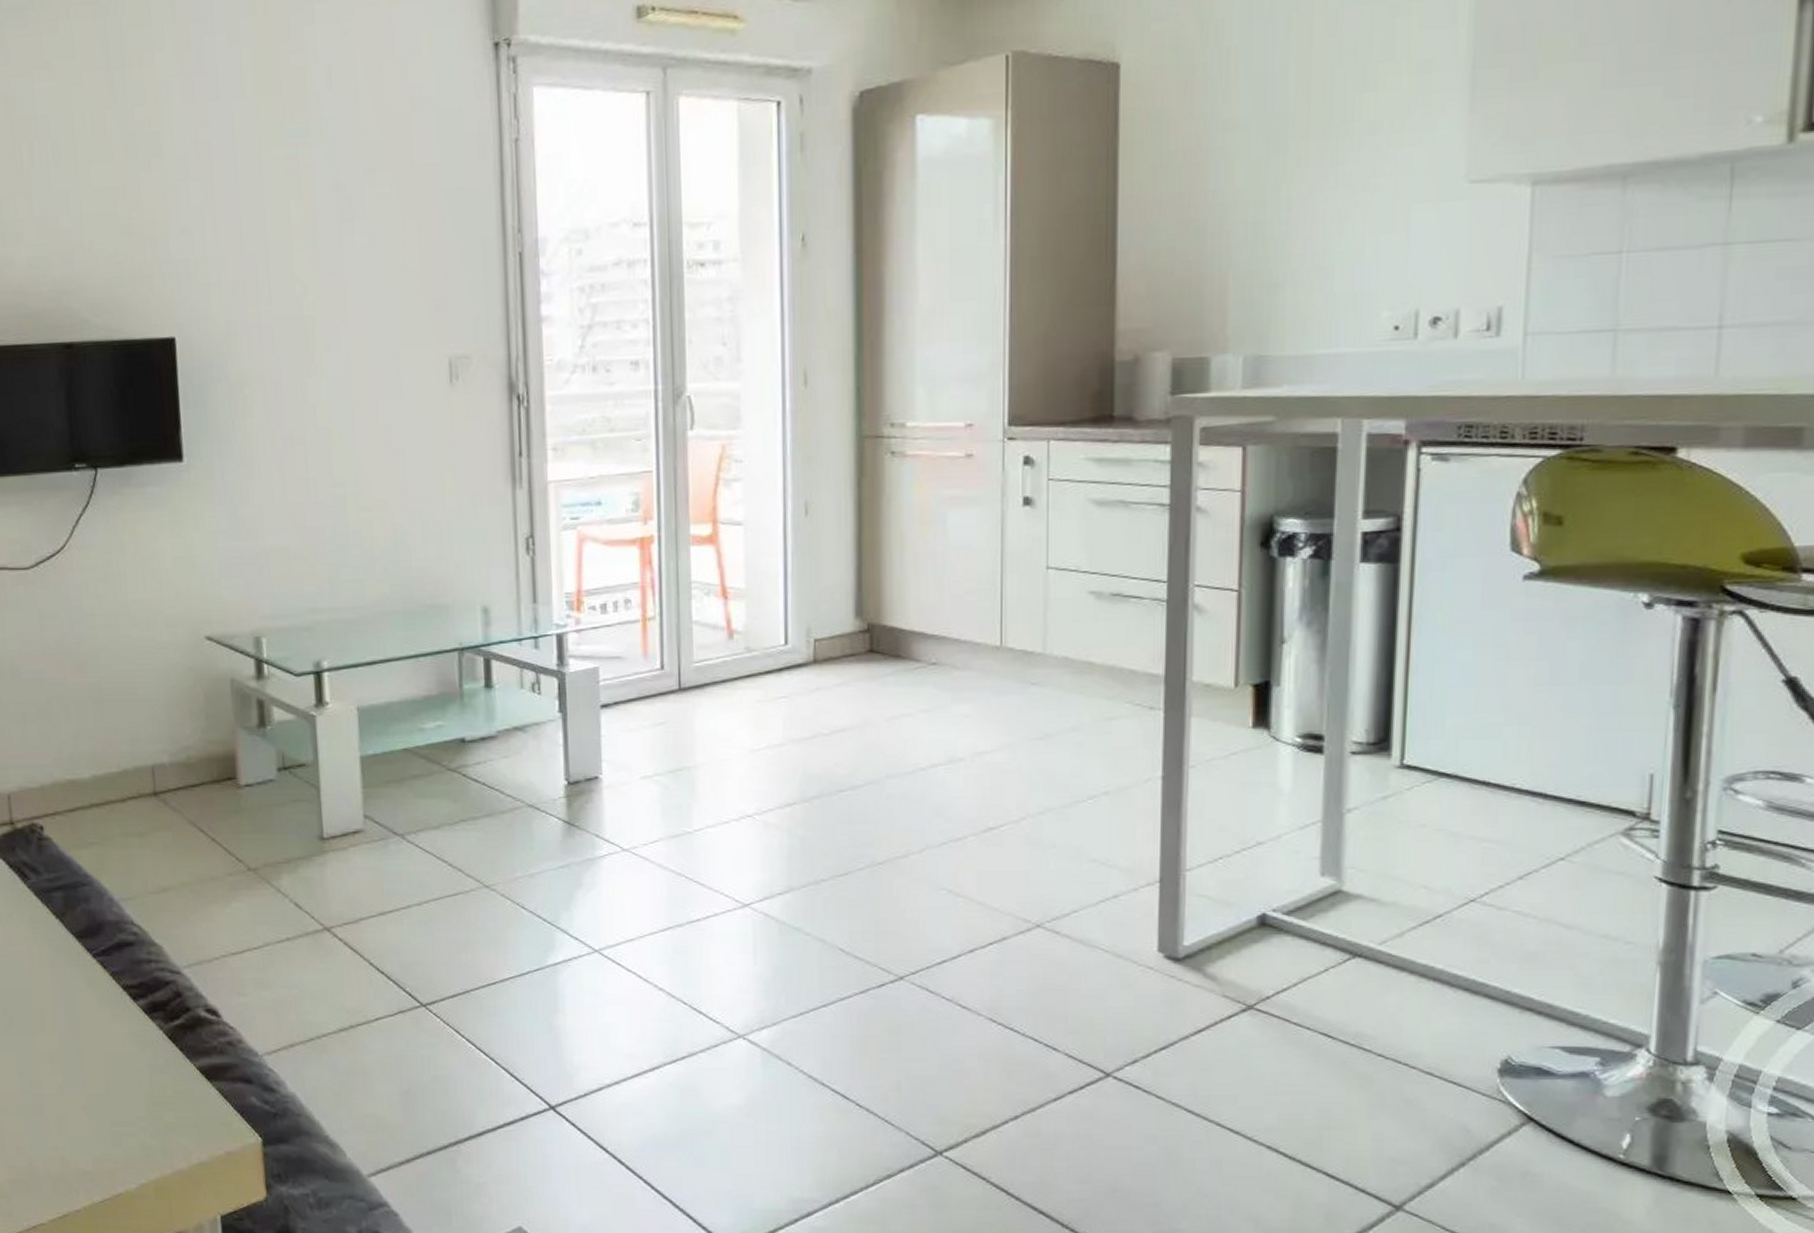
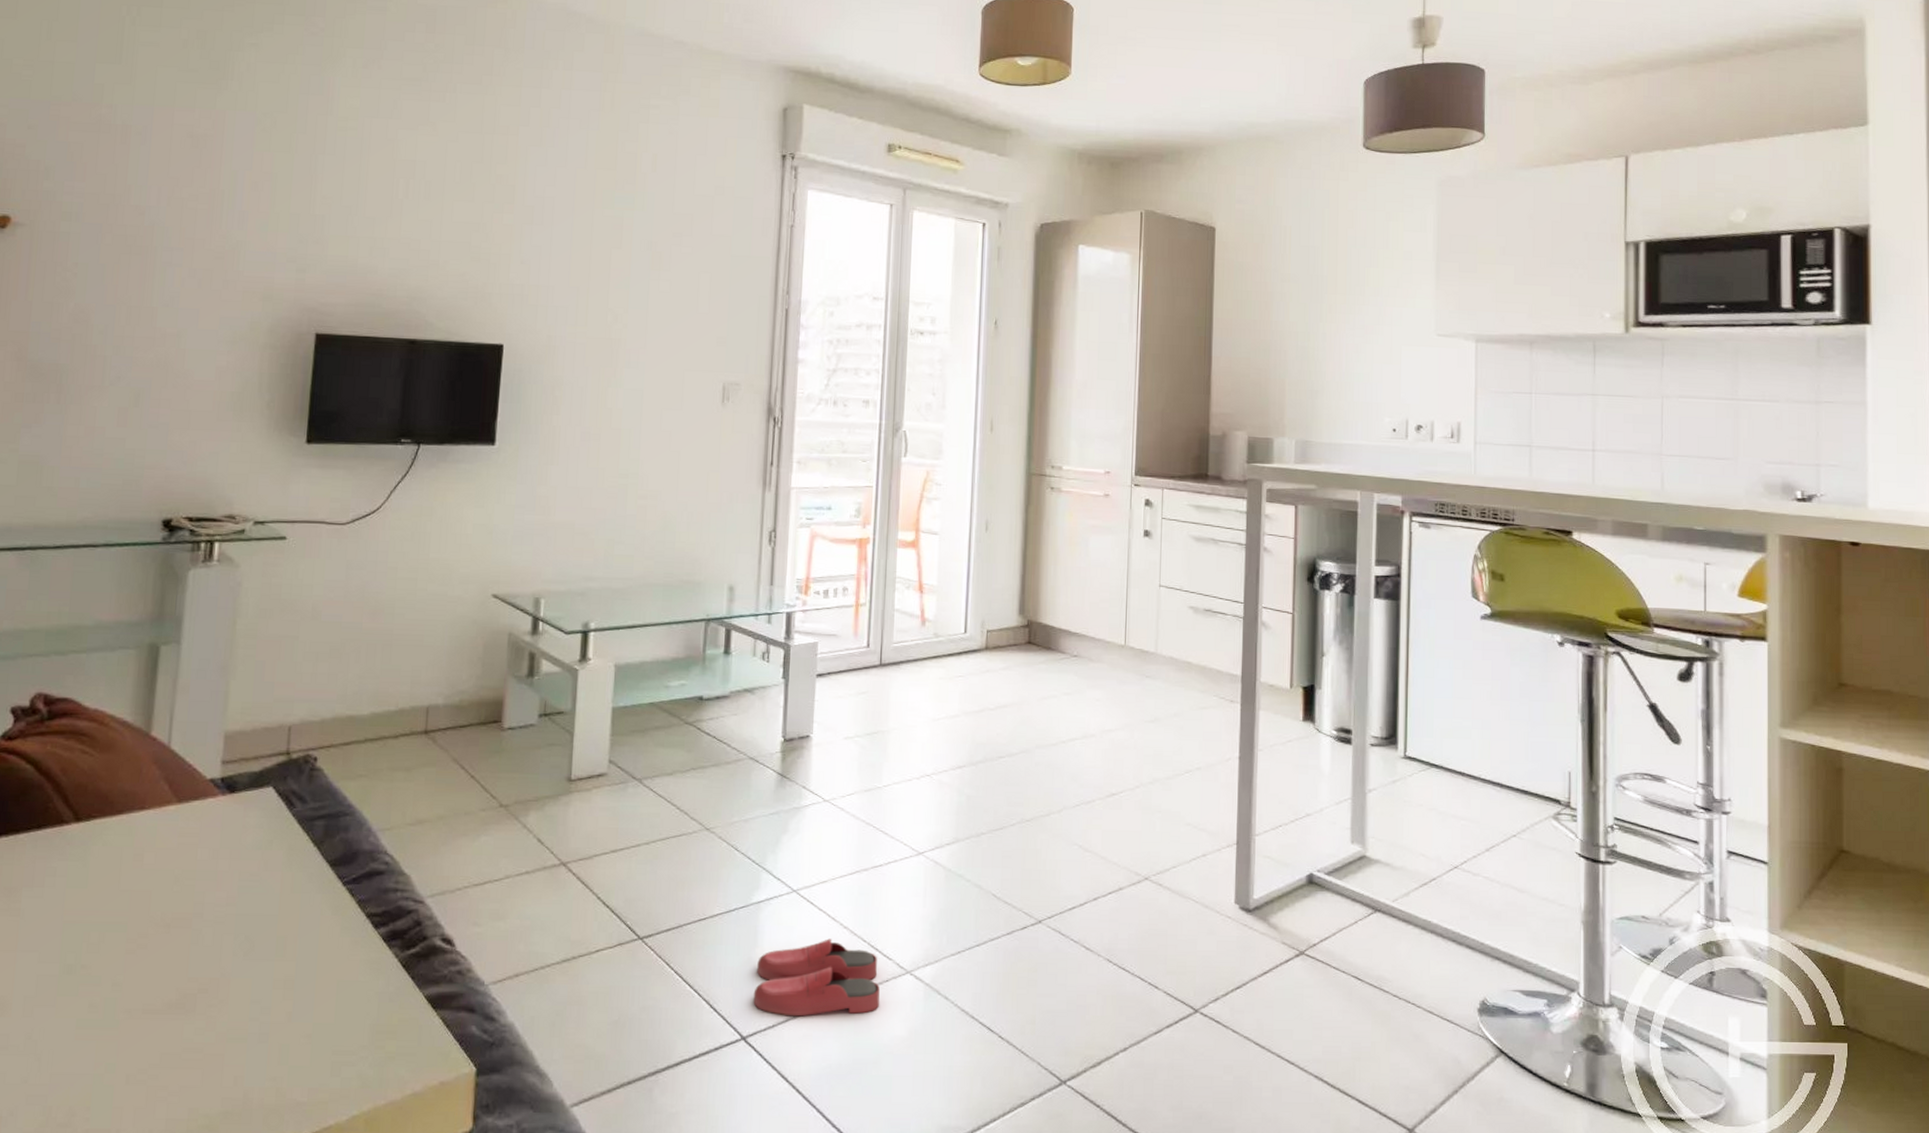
slippers: none [559,1001,708,1085] -> present [753,938,880,1017]

